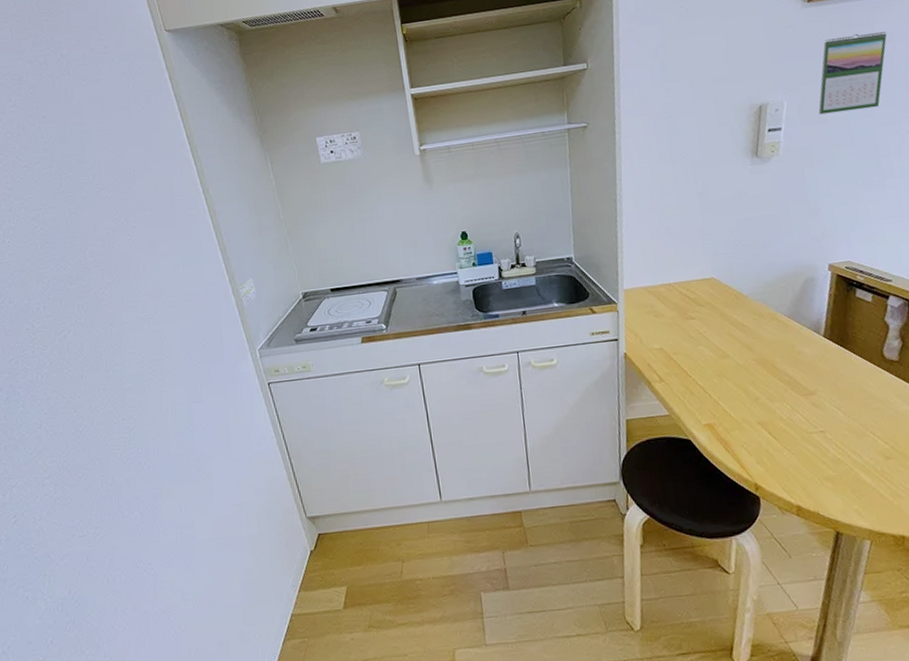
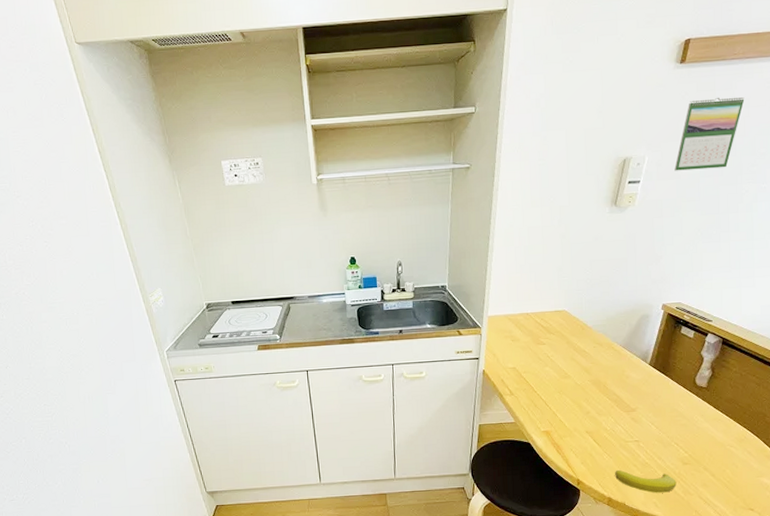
banana: none [800,470,882,498] -> present [615,470,677,493]

